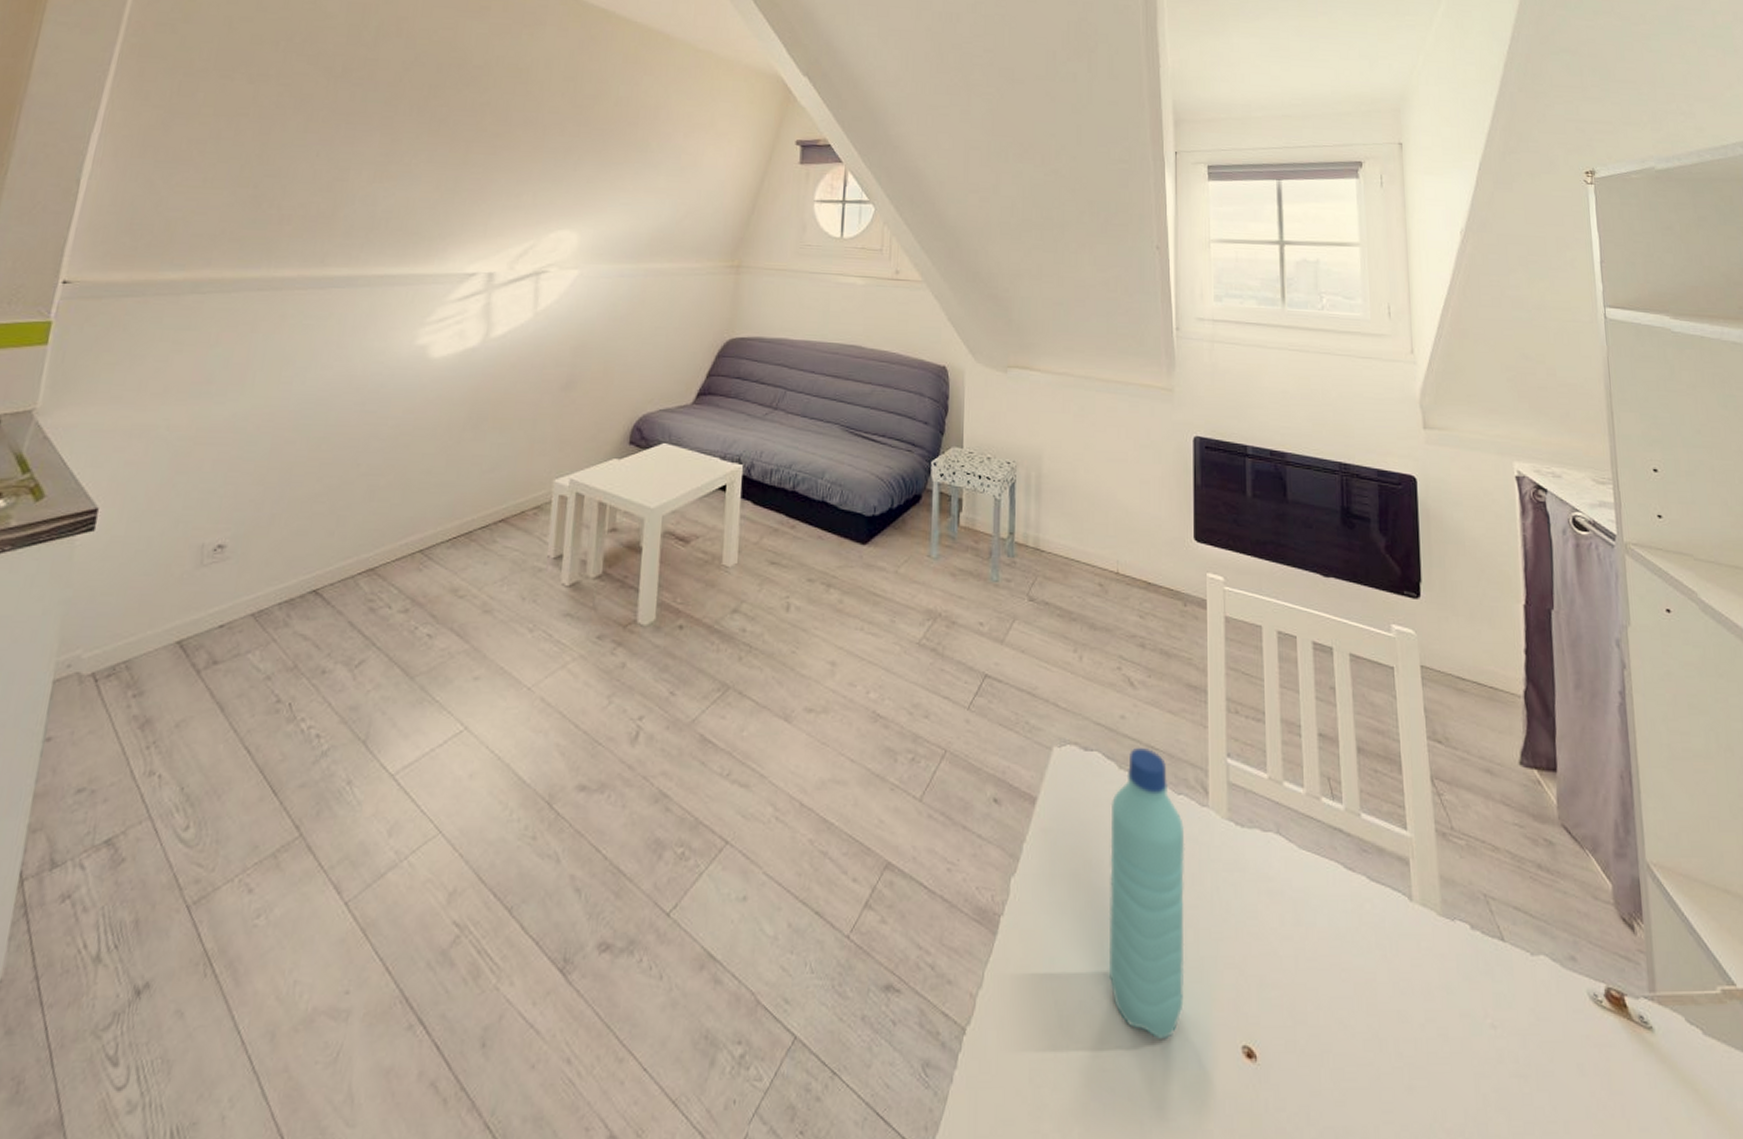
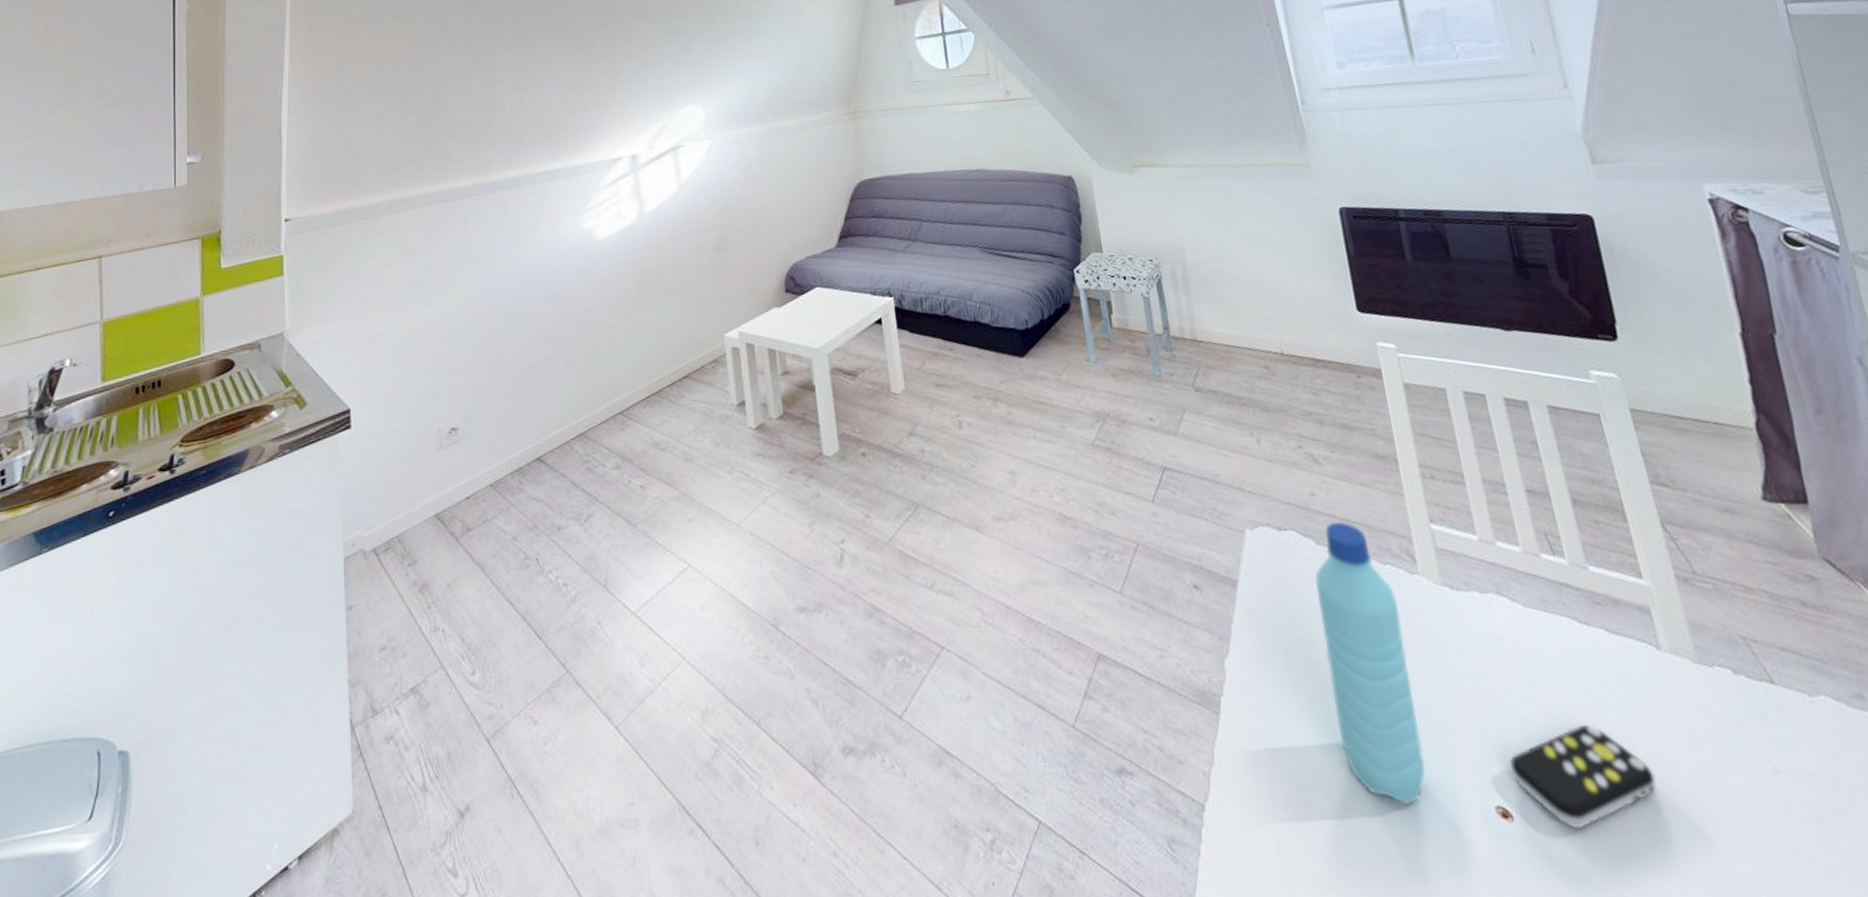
remote control: none [1261,968,1389,1074] -> present [1509,724,1657,830]

